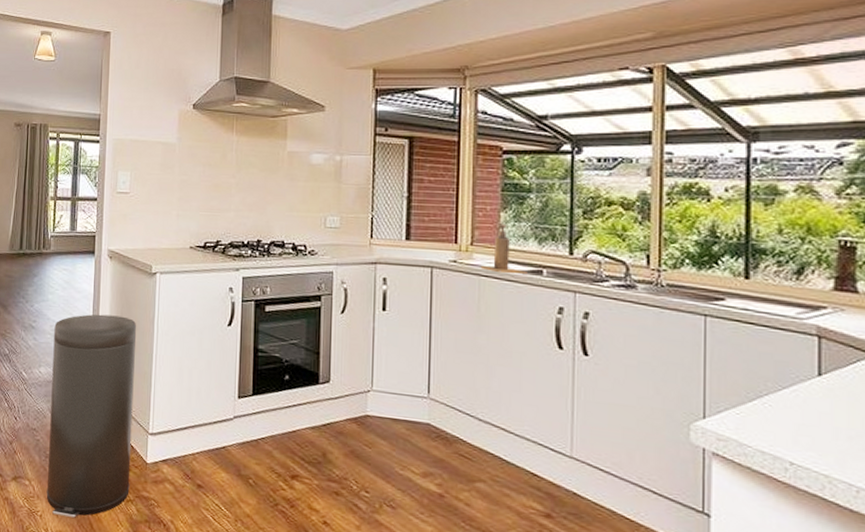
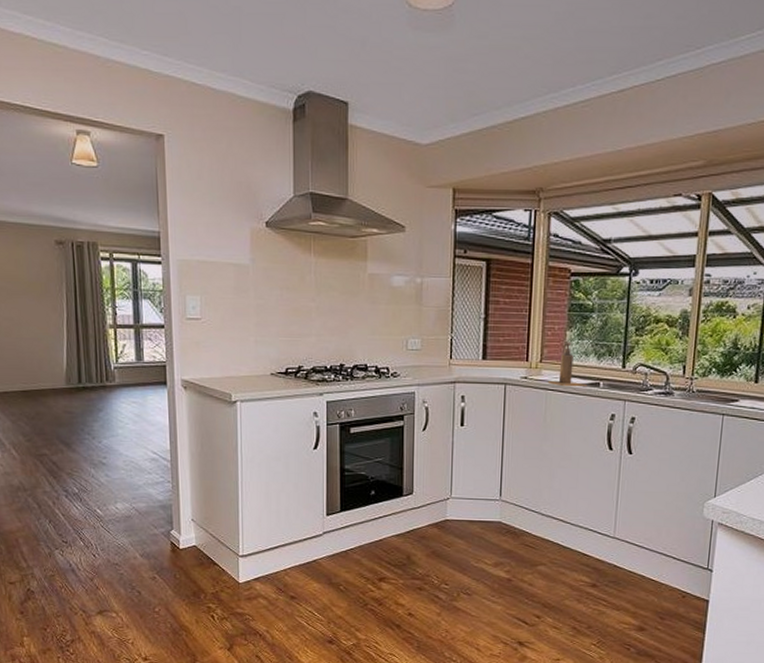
pedal bin: present [46,314,137,519] -> none [128,446,223,641]

